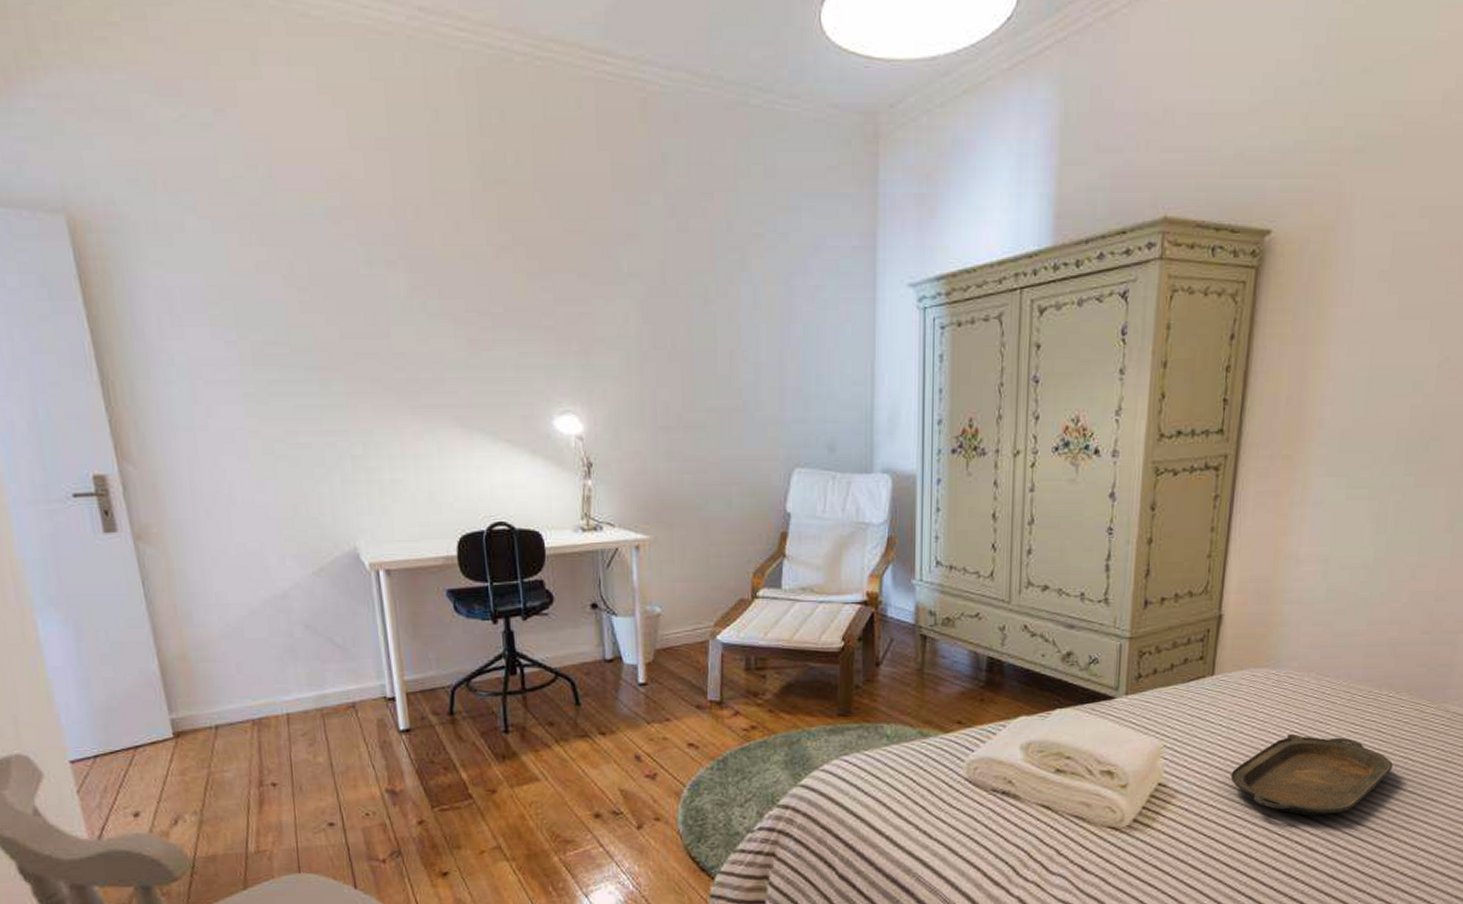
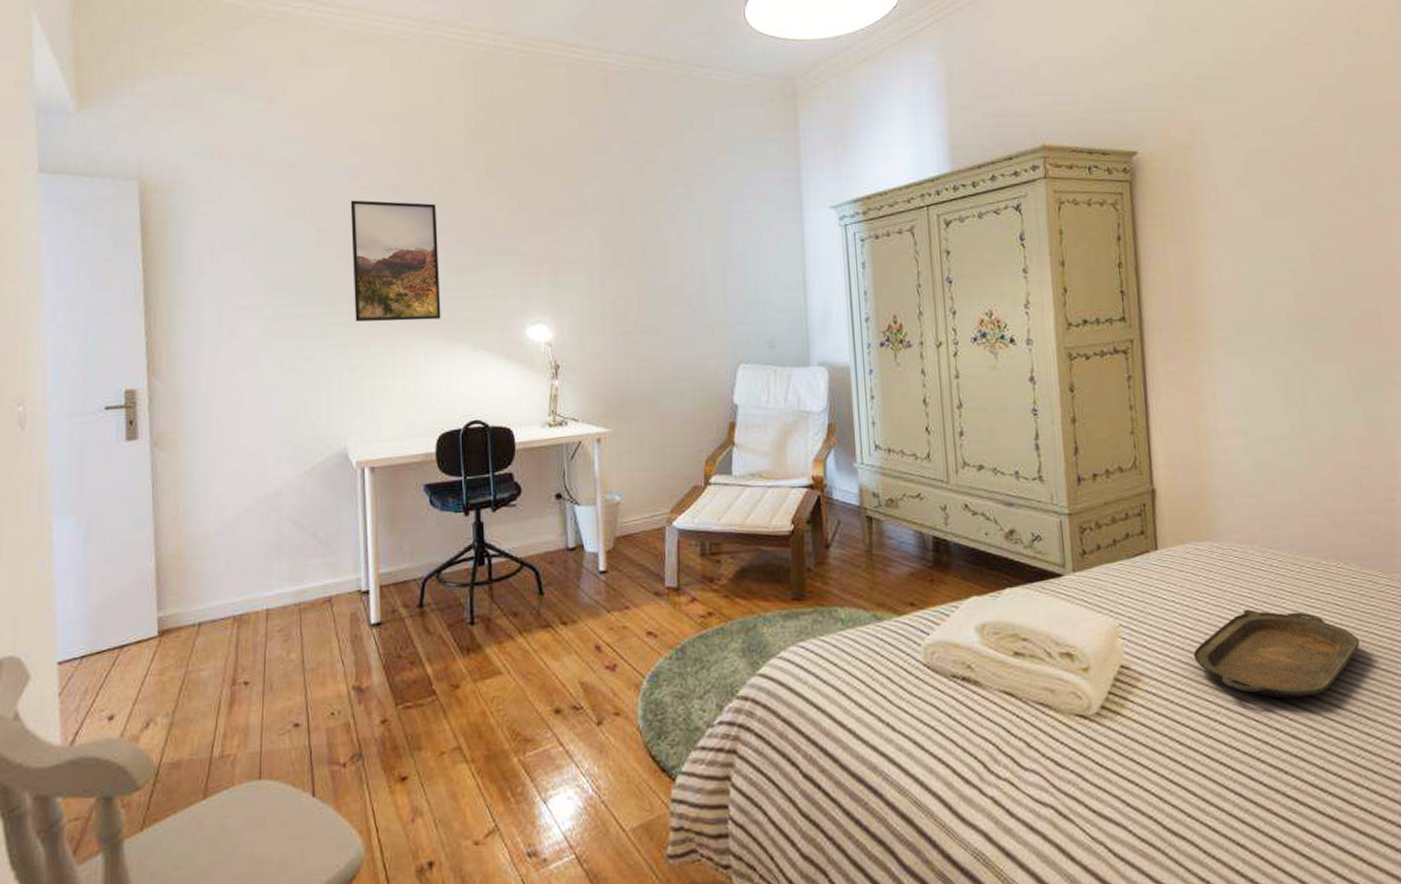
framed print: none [334,252,454,405] -> present [350,200,441,322]

